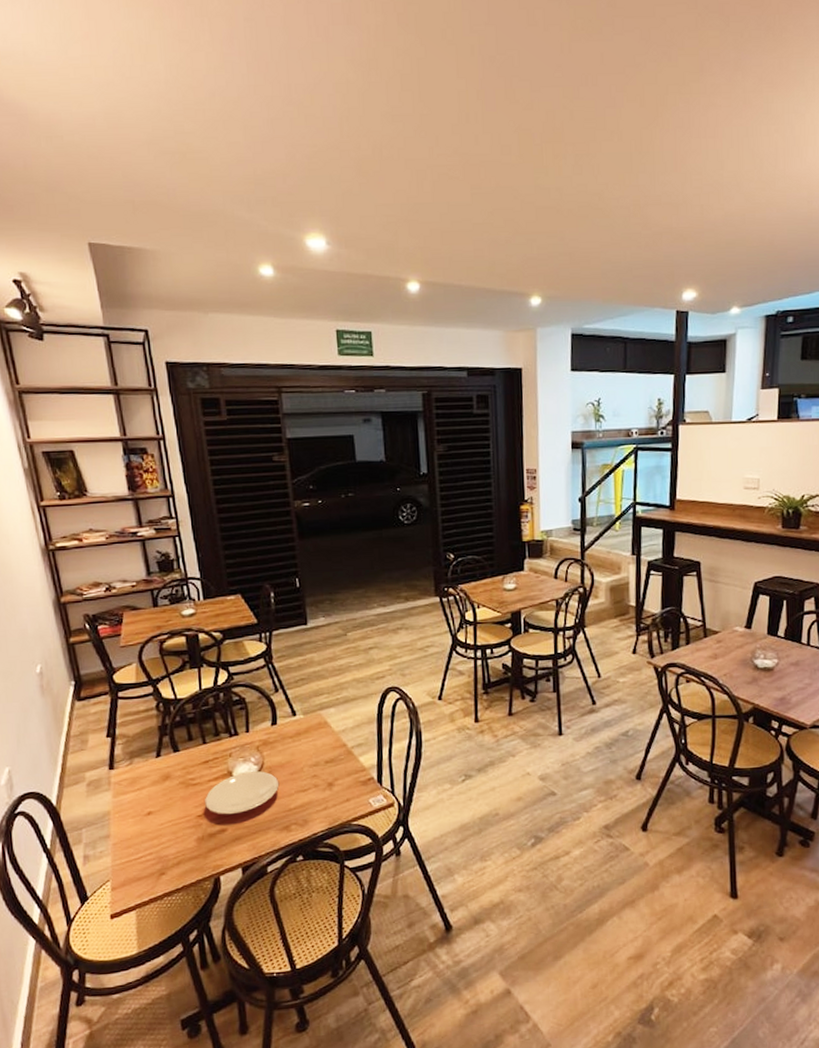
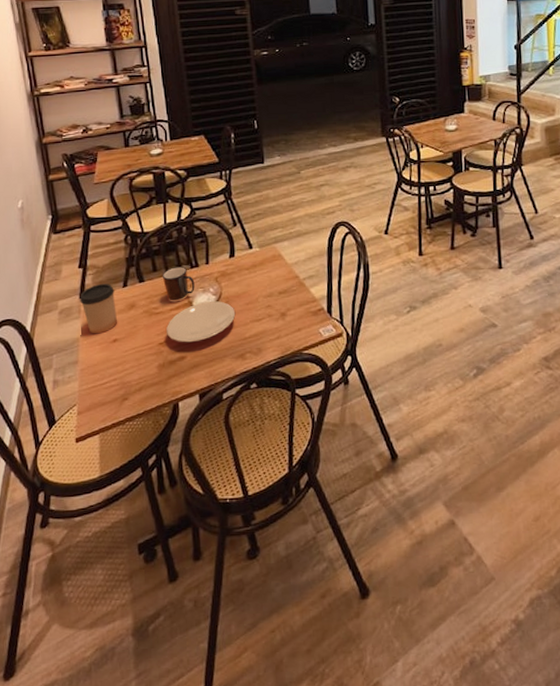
cup: none [109,753,151,807] -> present [80,283,117,334]
mug: none [198,735,235,773] -> present [162,267,195,302]

